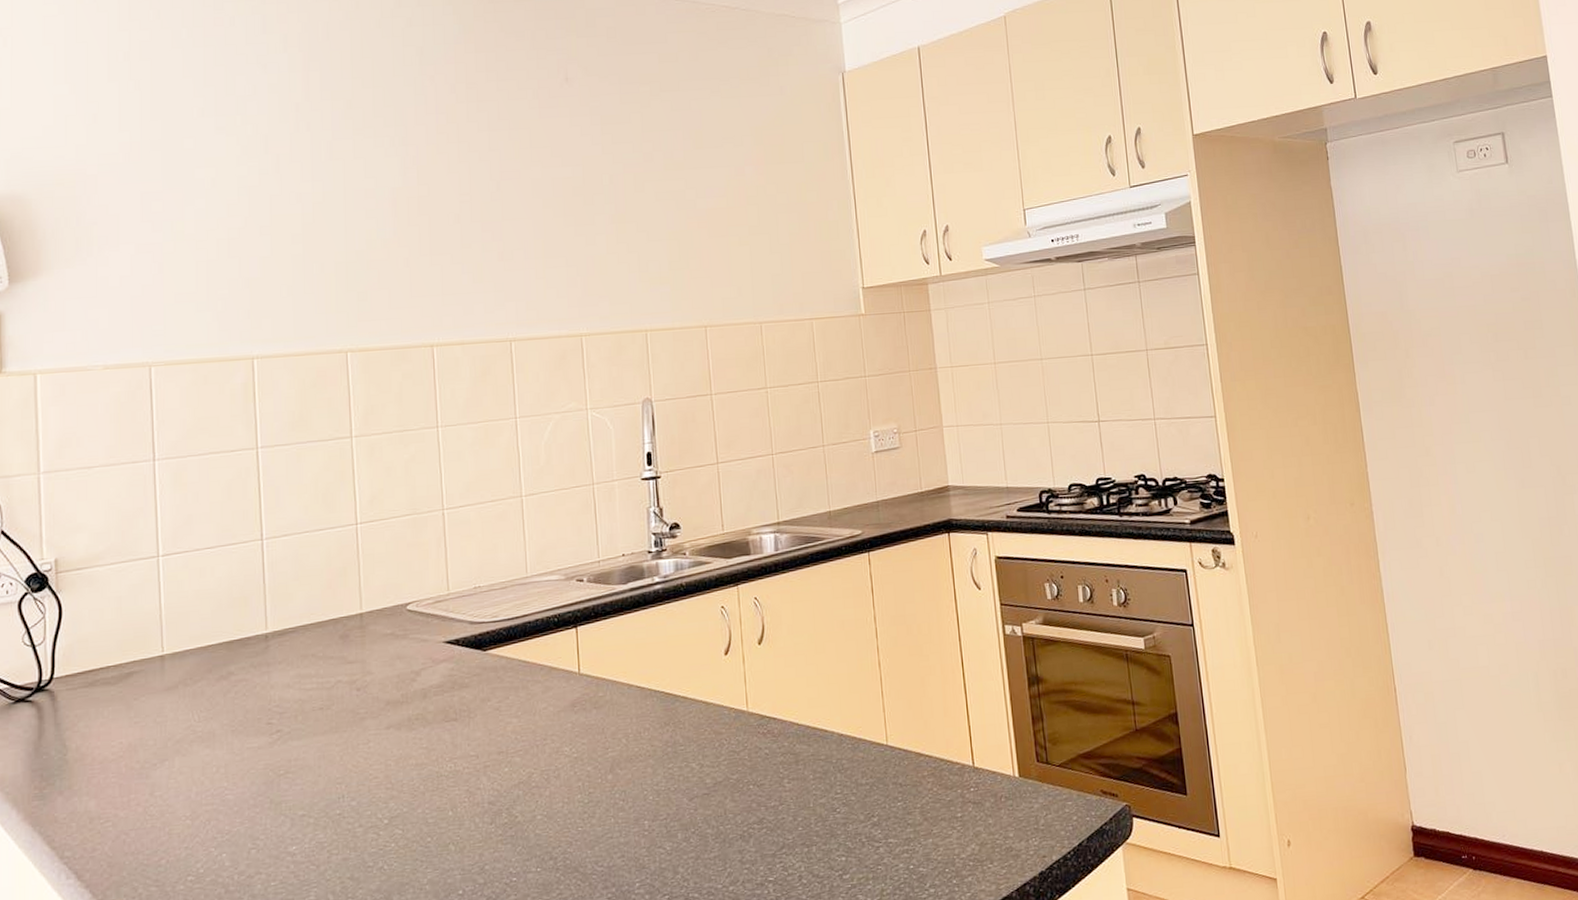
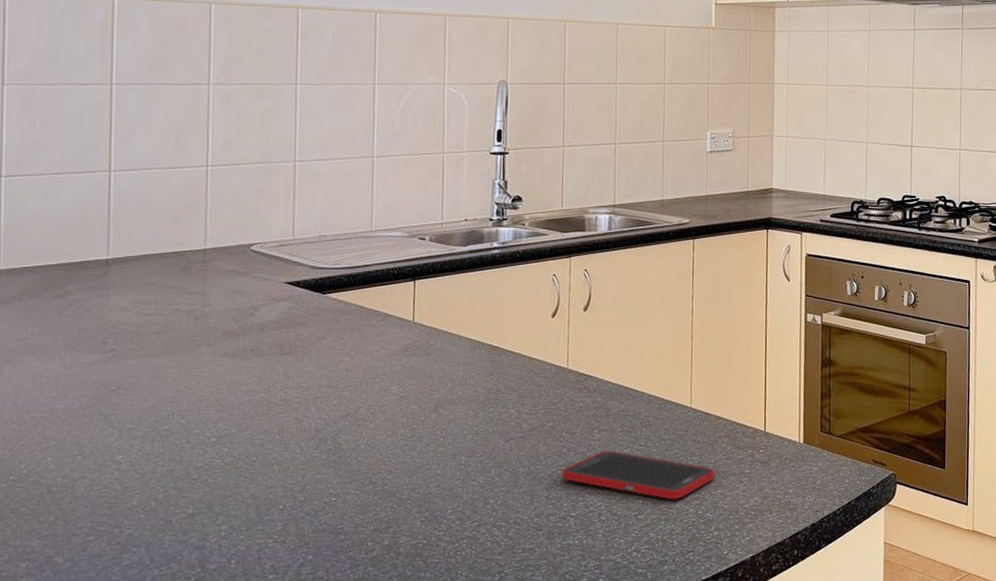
cell phone: none [753,801,924,855] -> present [561,450,716,500]

